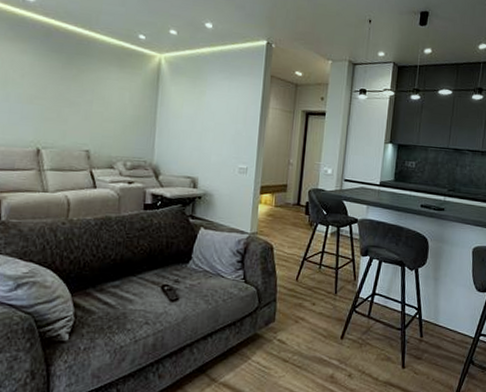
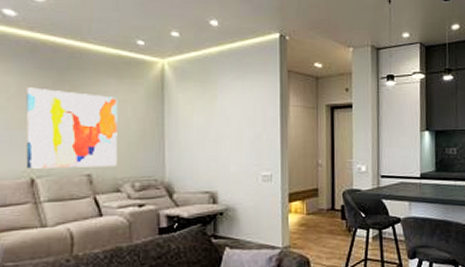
wall art: none [33,67,118,146] -> present [25,87,118,169]

